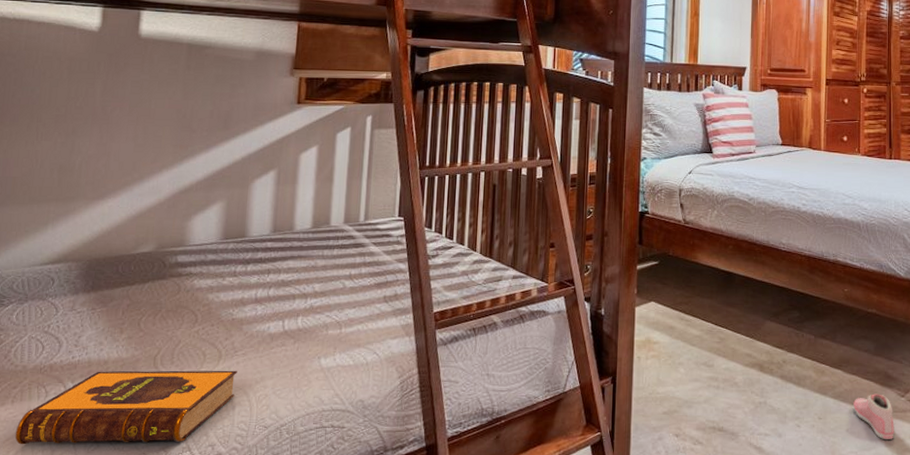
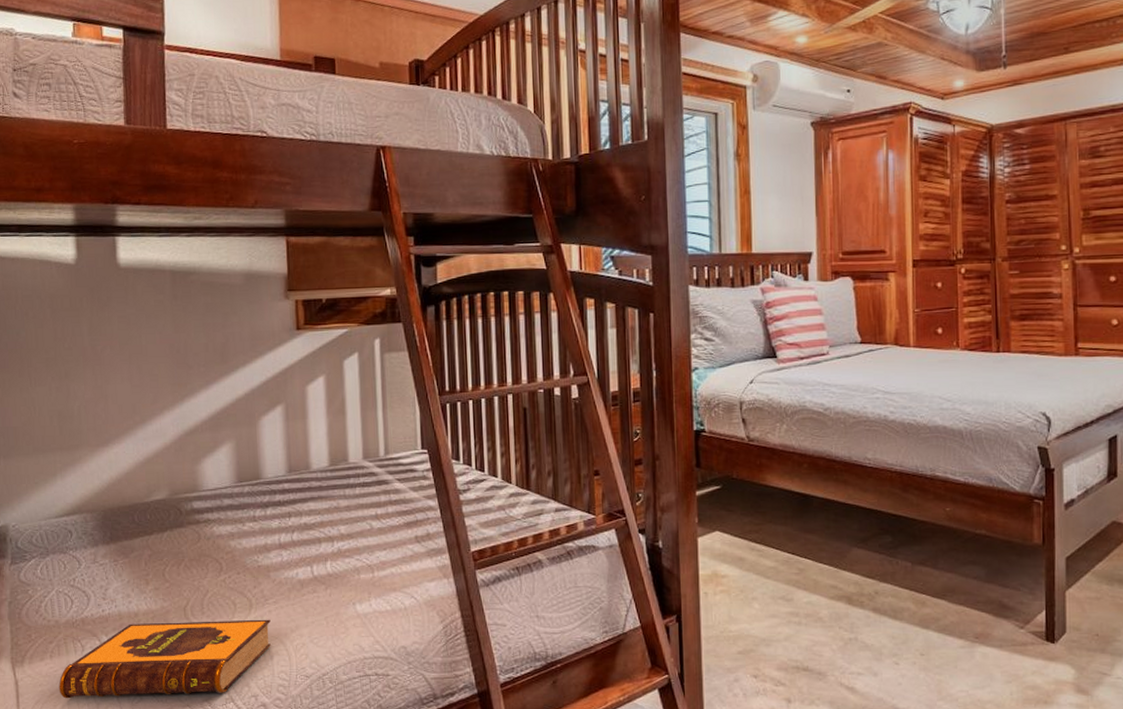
sneaker: present [853,393,894,441] -> none [962,625,1013,677]

